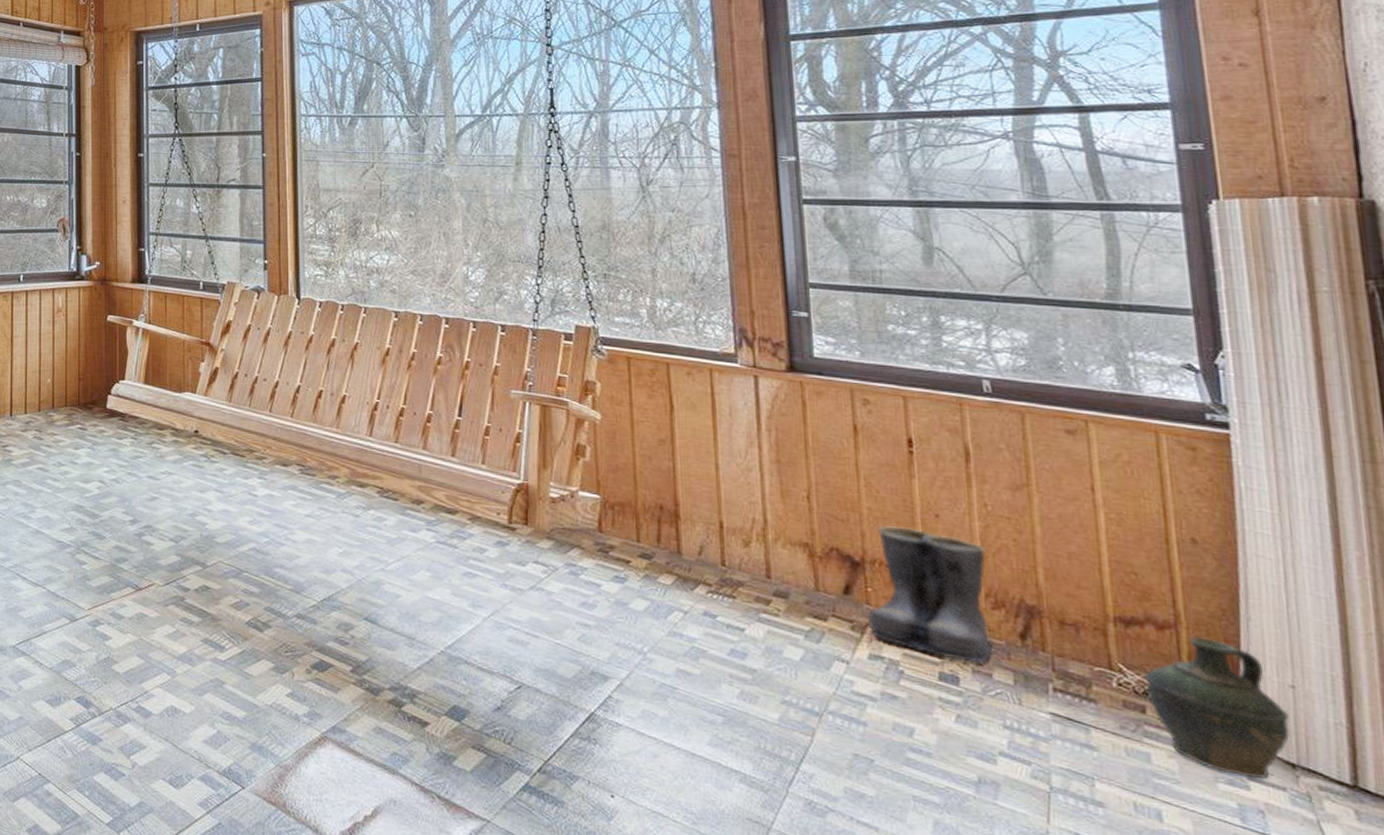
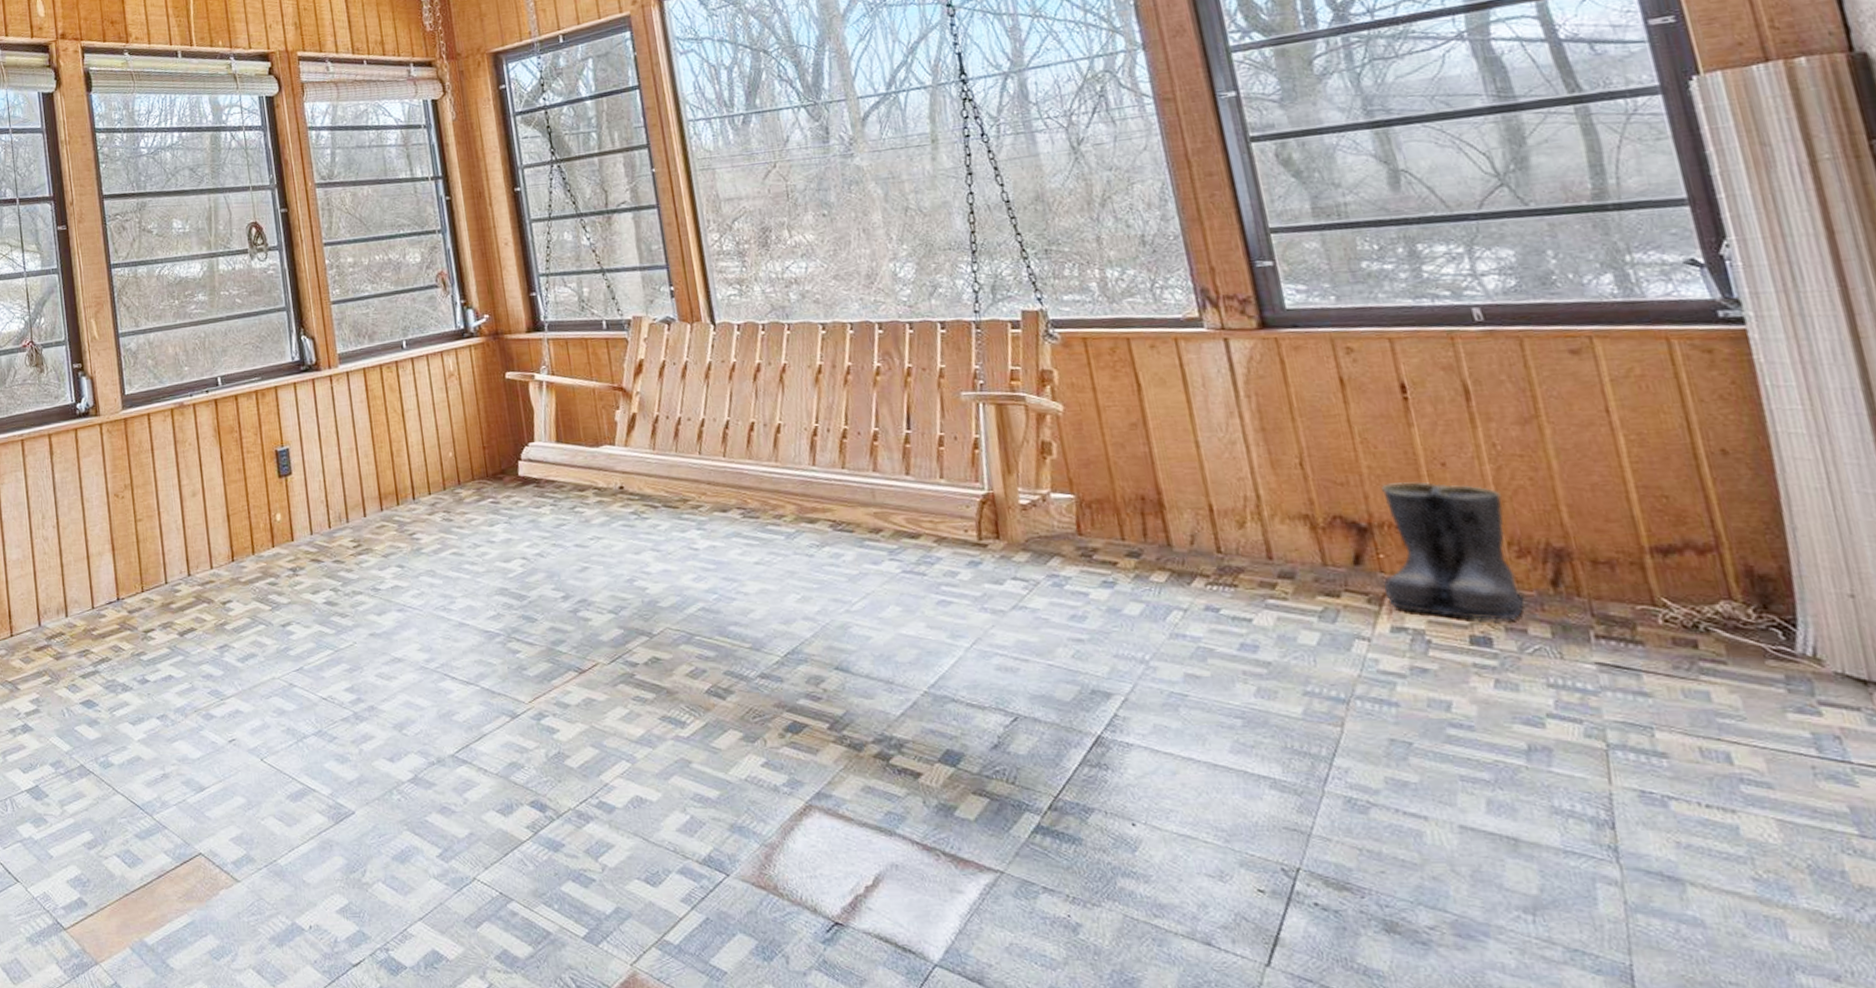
ceramic jug: present [1144,636,1290,780] -> none [1690,556,1857,703]

